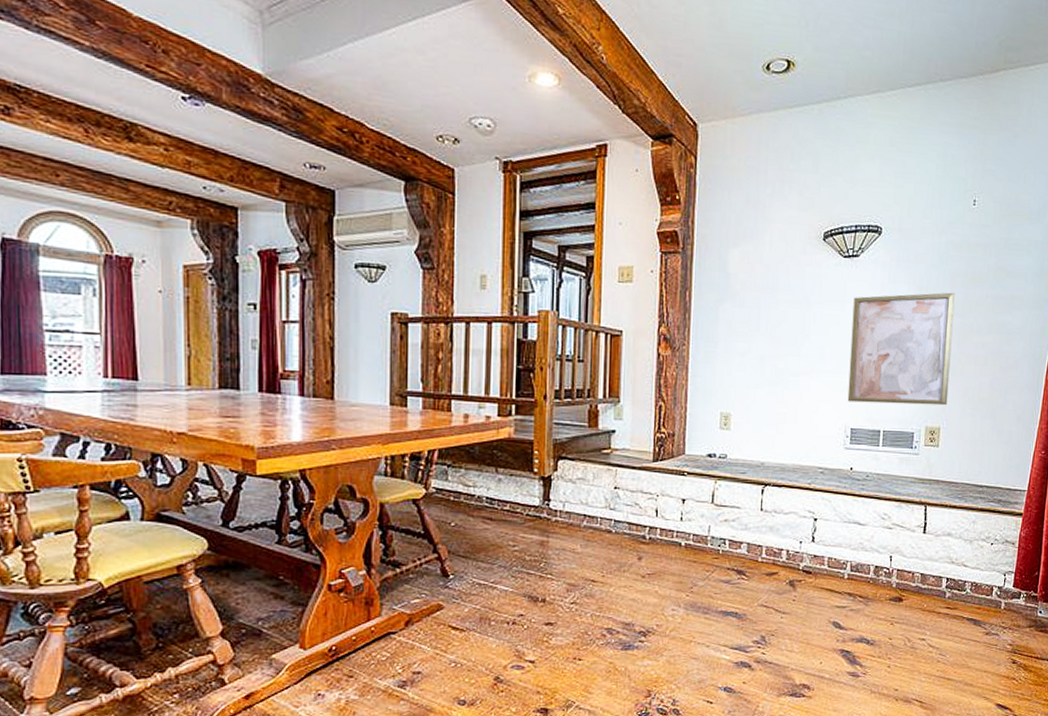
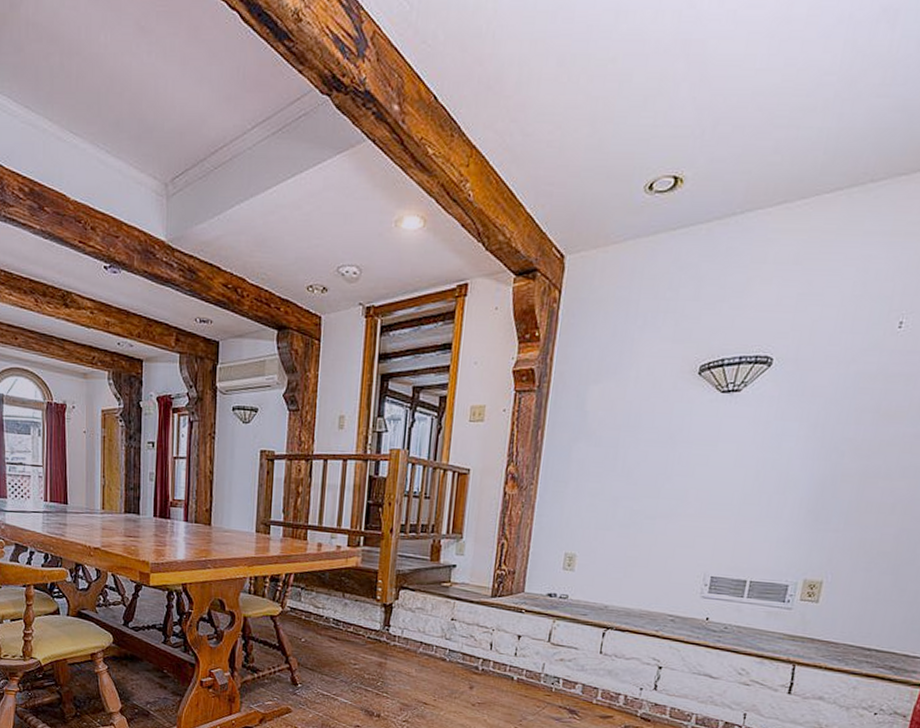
wall art: present [847,292,956,406] -> none [710,430,861,558]

